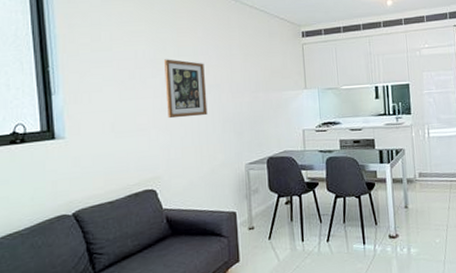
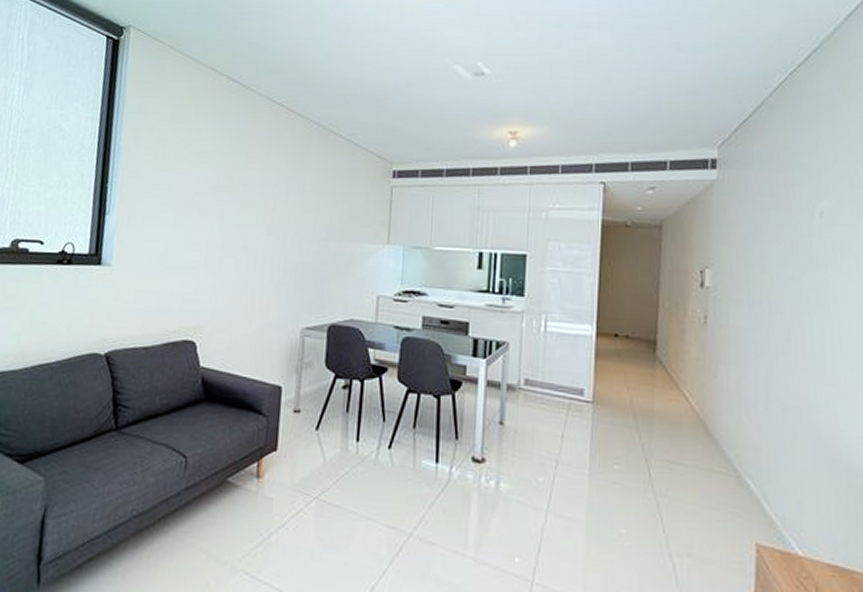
wall art: present [164,59,208,119] -> none [222,187,272,260]

